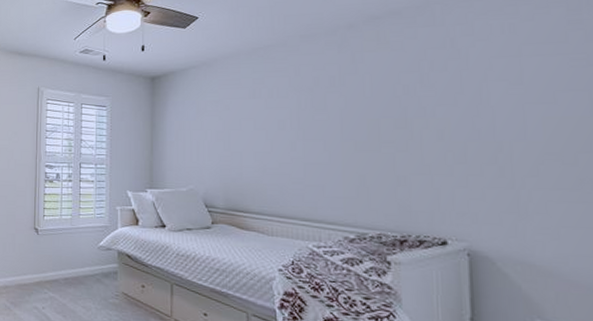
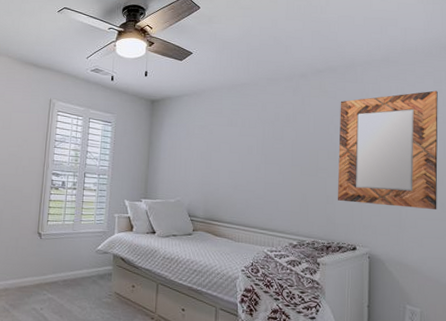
home mirror: none [410,22,584,188] -> present [337,90,438,209]

